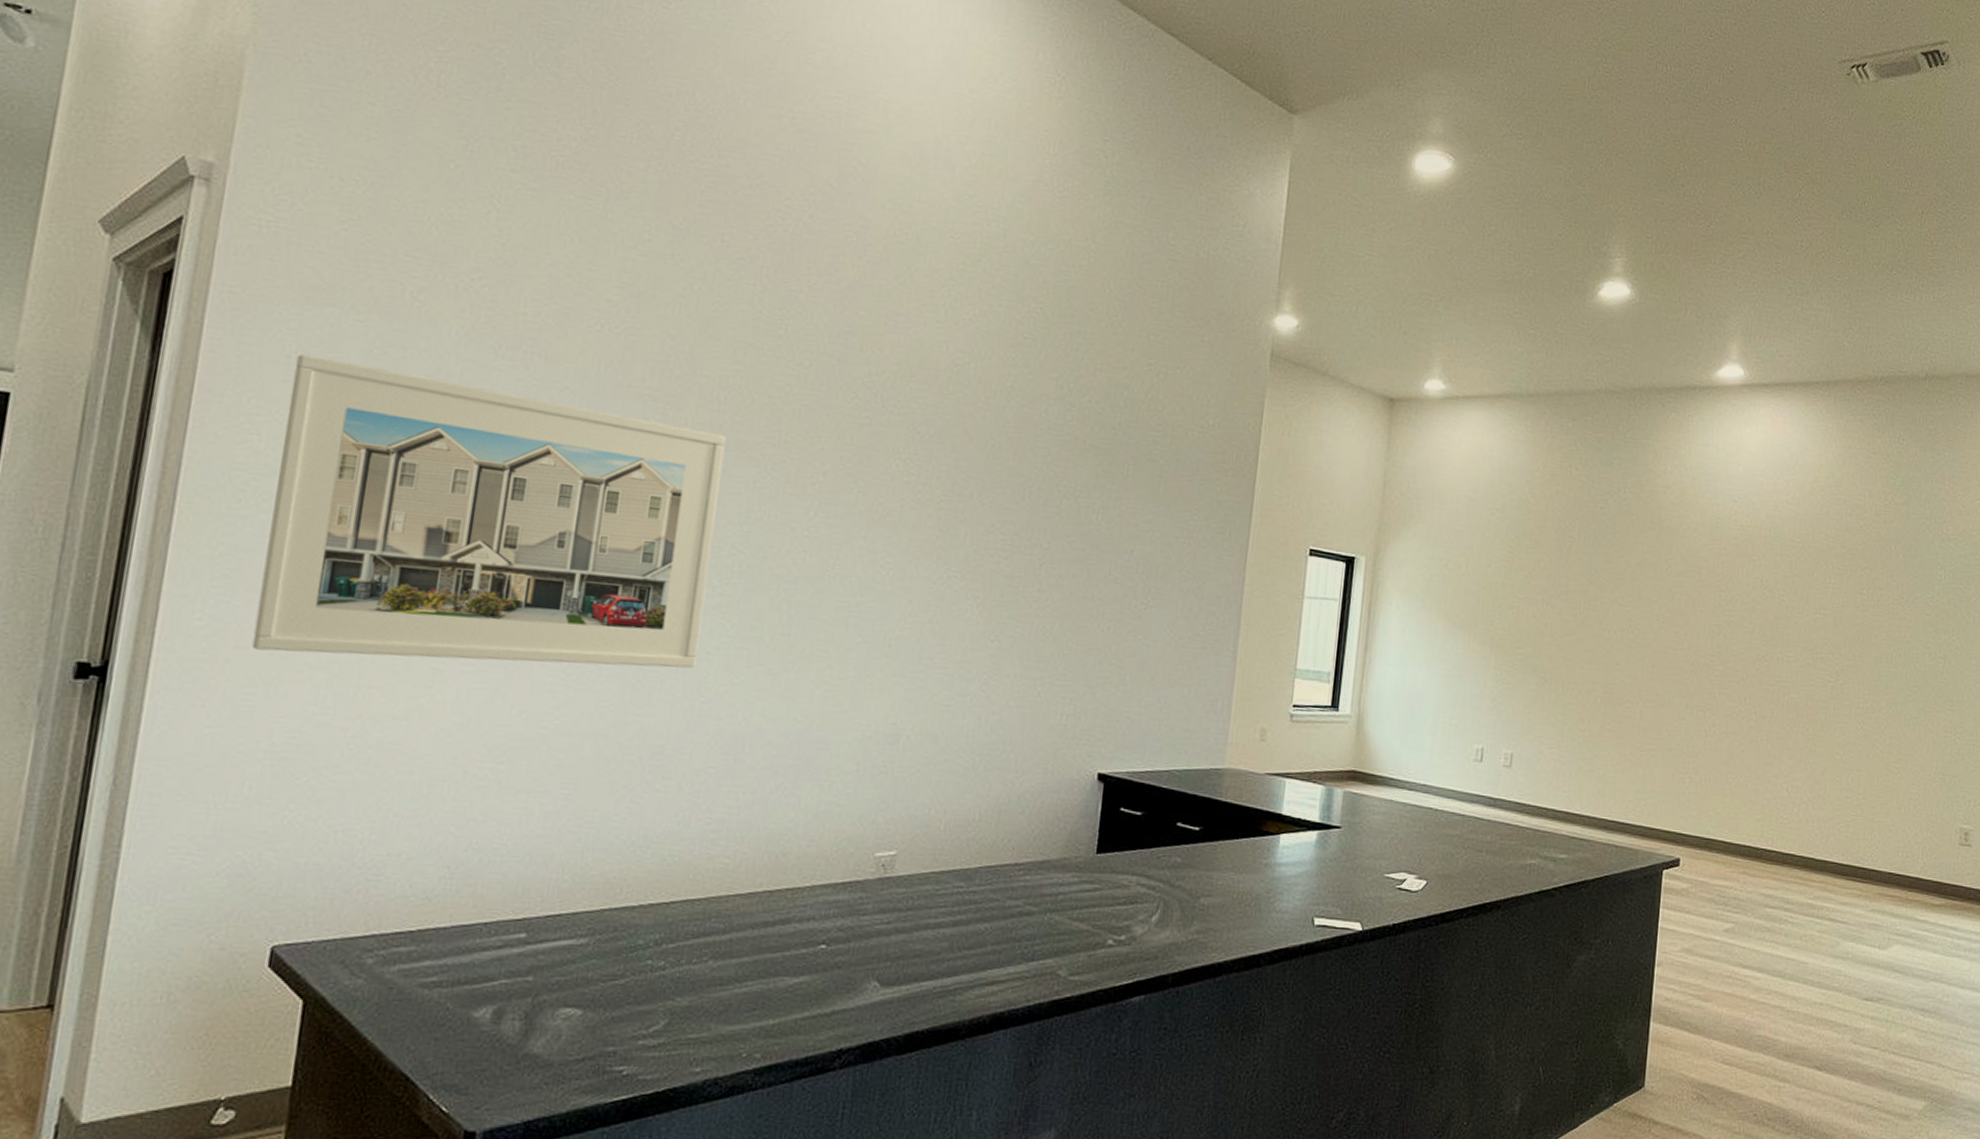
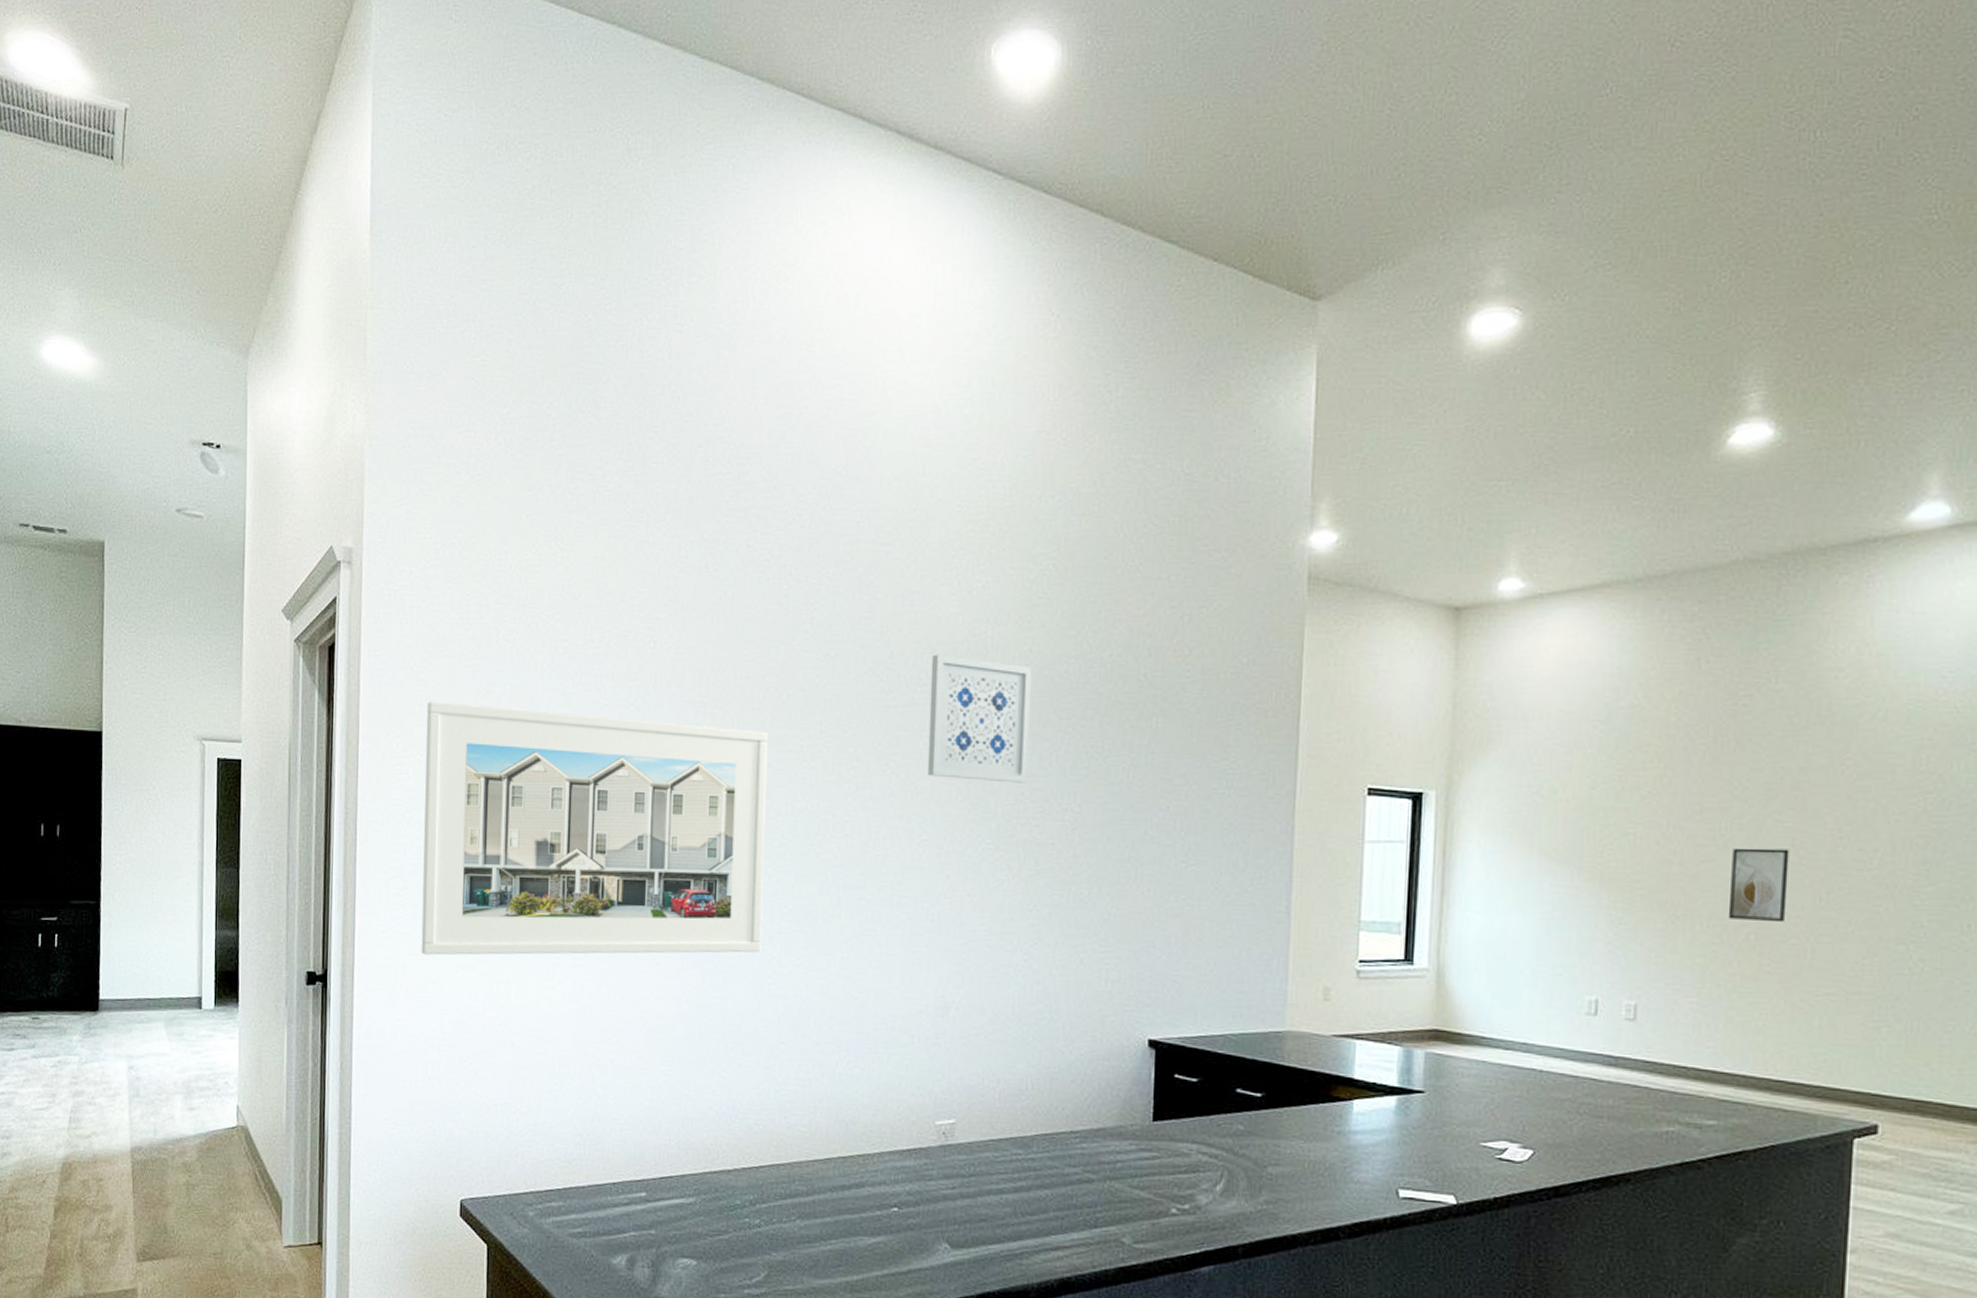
wall art: none [897,378,1013,515] -> present [927,654,1033,783]
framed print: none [1582,625,1628,689] -> present [1728,848,1789,923]

